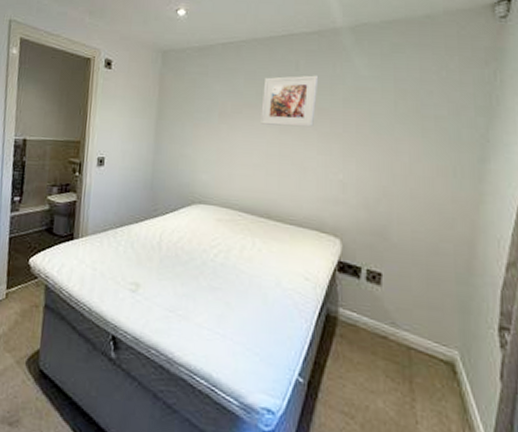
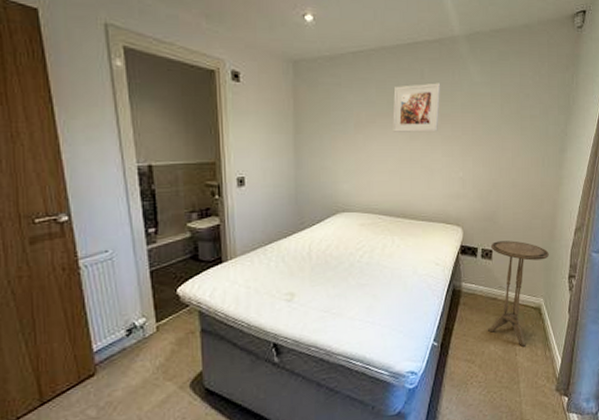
side table: none [375,263,466,416] -> present [488,240,549,348]

